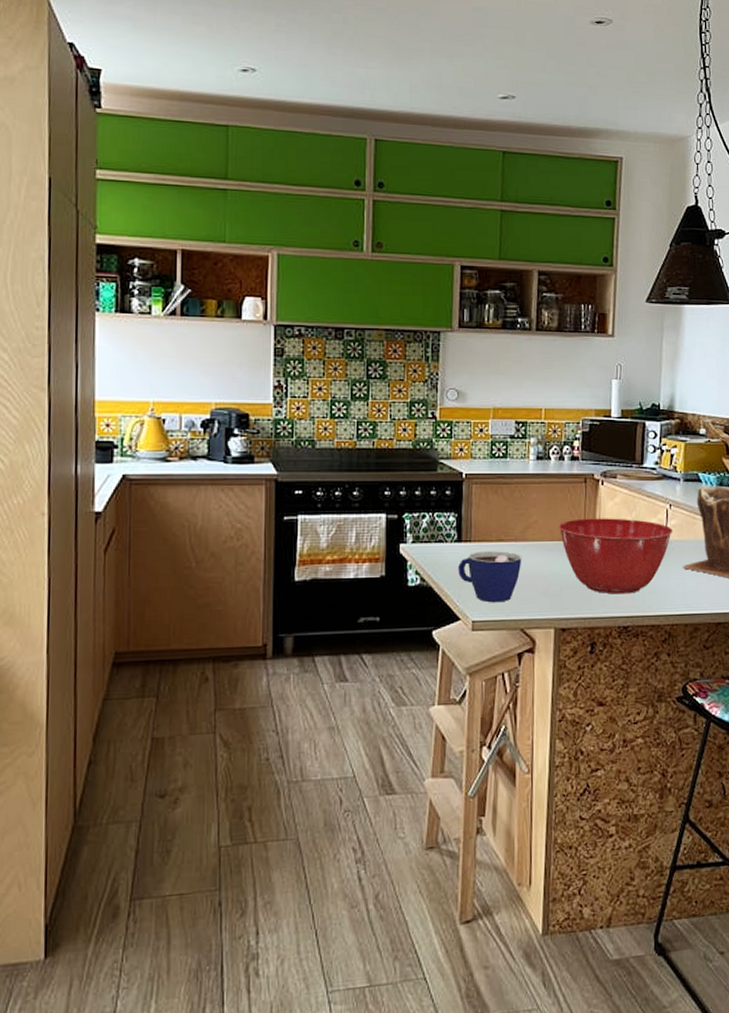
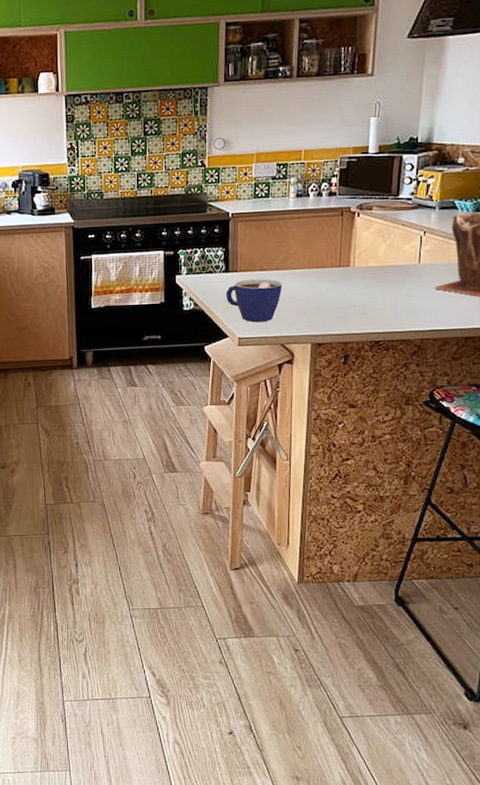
mixing bowl: present [558,518,673,594] -> none [316,246,427,314]

